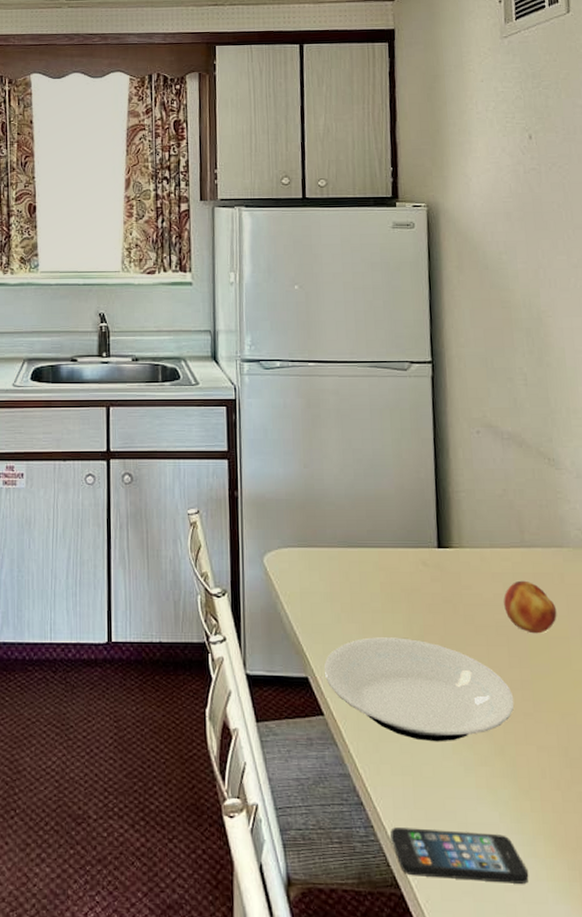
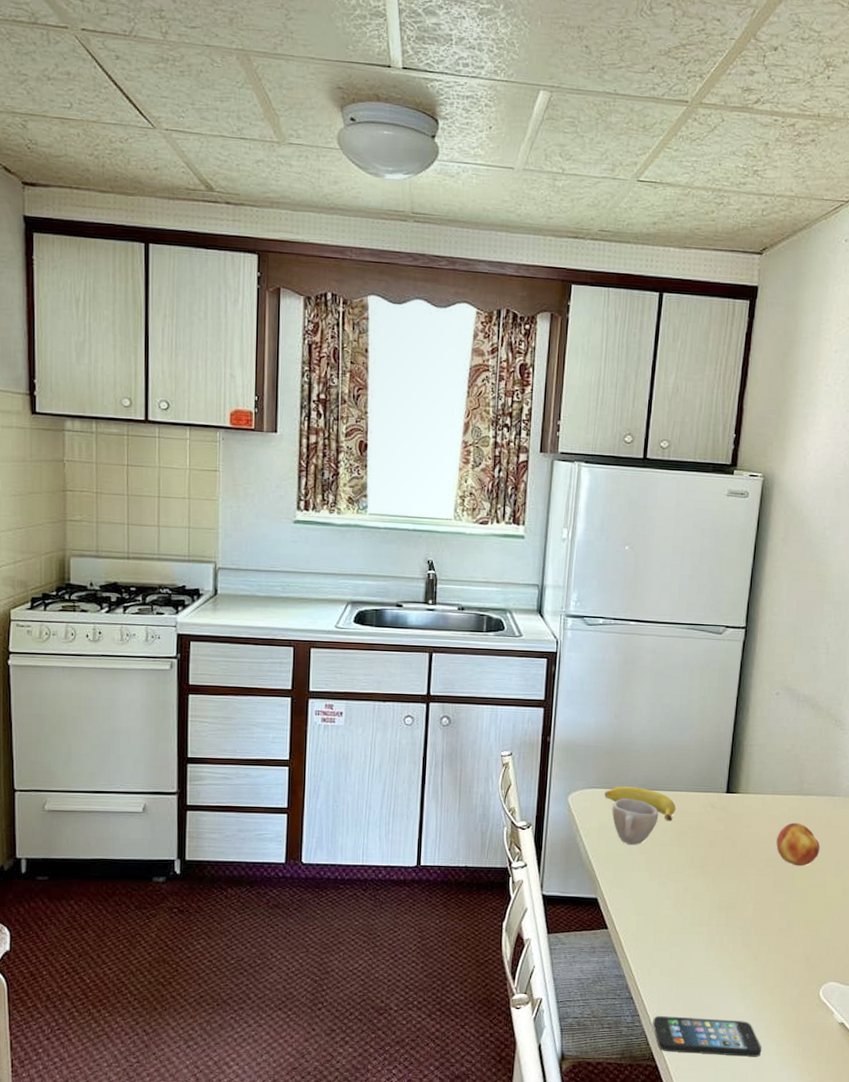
banana: none [303,544,384,583] -> present [605,786,676,821]
cup: none [312,558,366,613] -> present [612,798,659,846]
plate: present [324,637,514,742] -> none [613,866,772,951]

